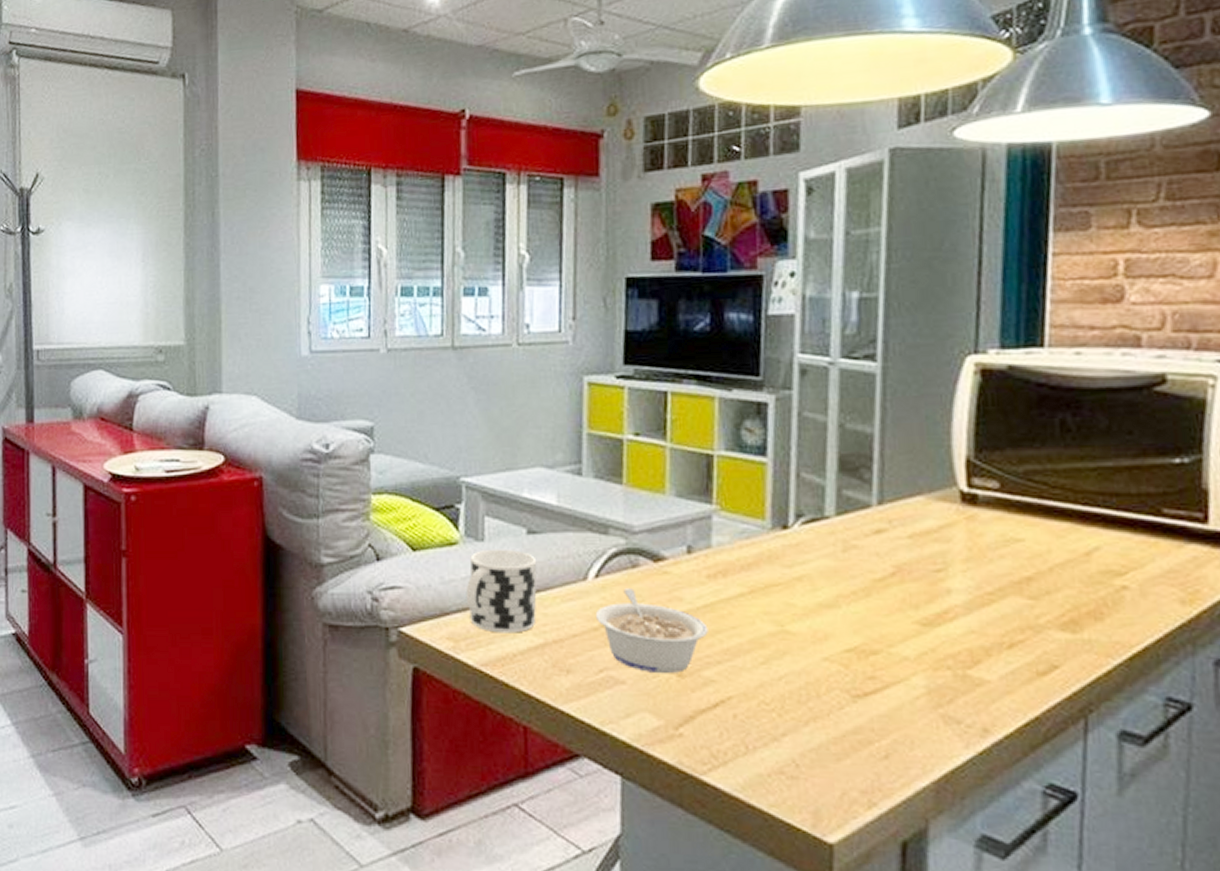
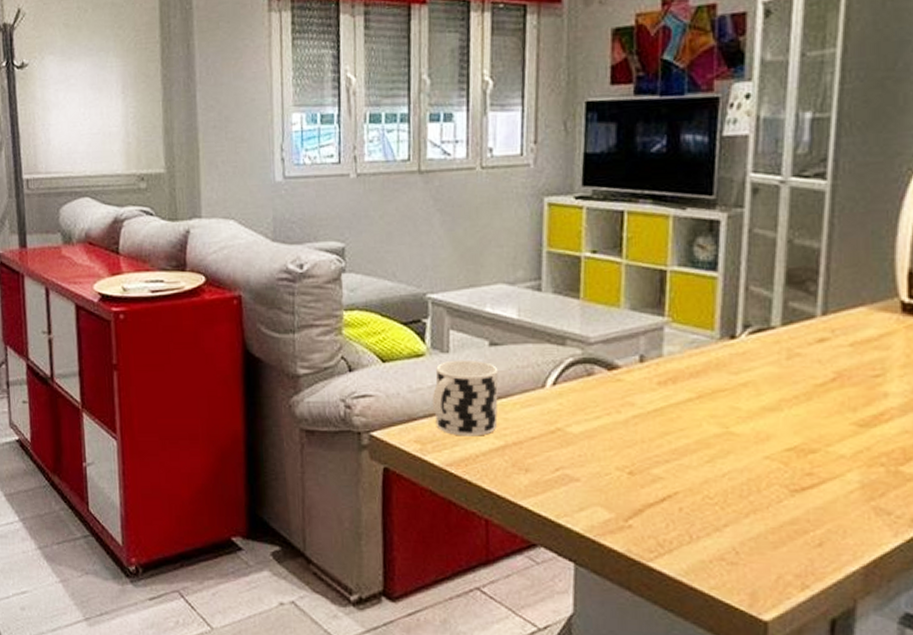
legume: present [595,588,708,674] -> none [552,395,658,472]

